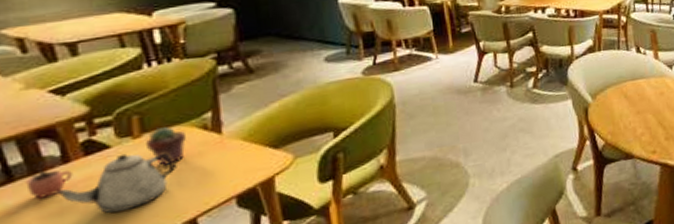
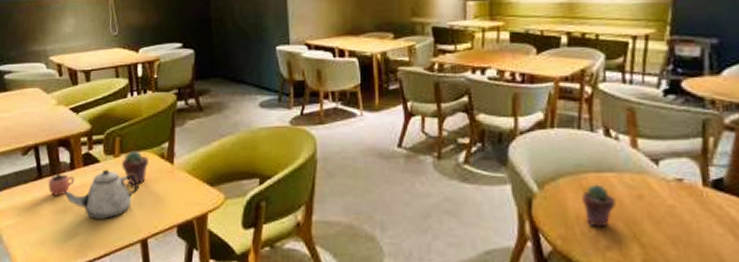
potted succulent: none [623,89,647,121] -> present [582,184,617,228]

